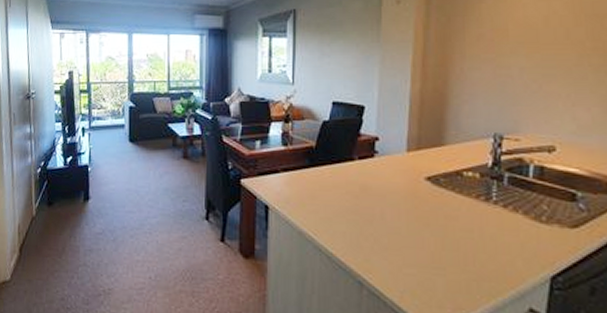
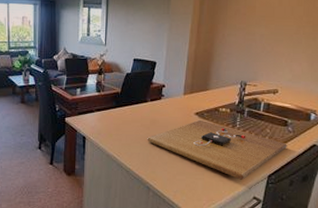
cutting board: none [356,187,580,281] -> present [147,119,287,180]

